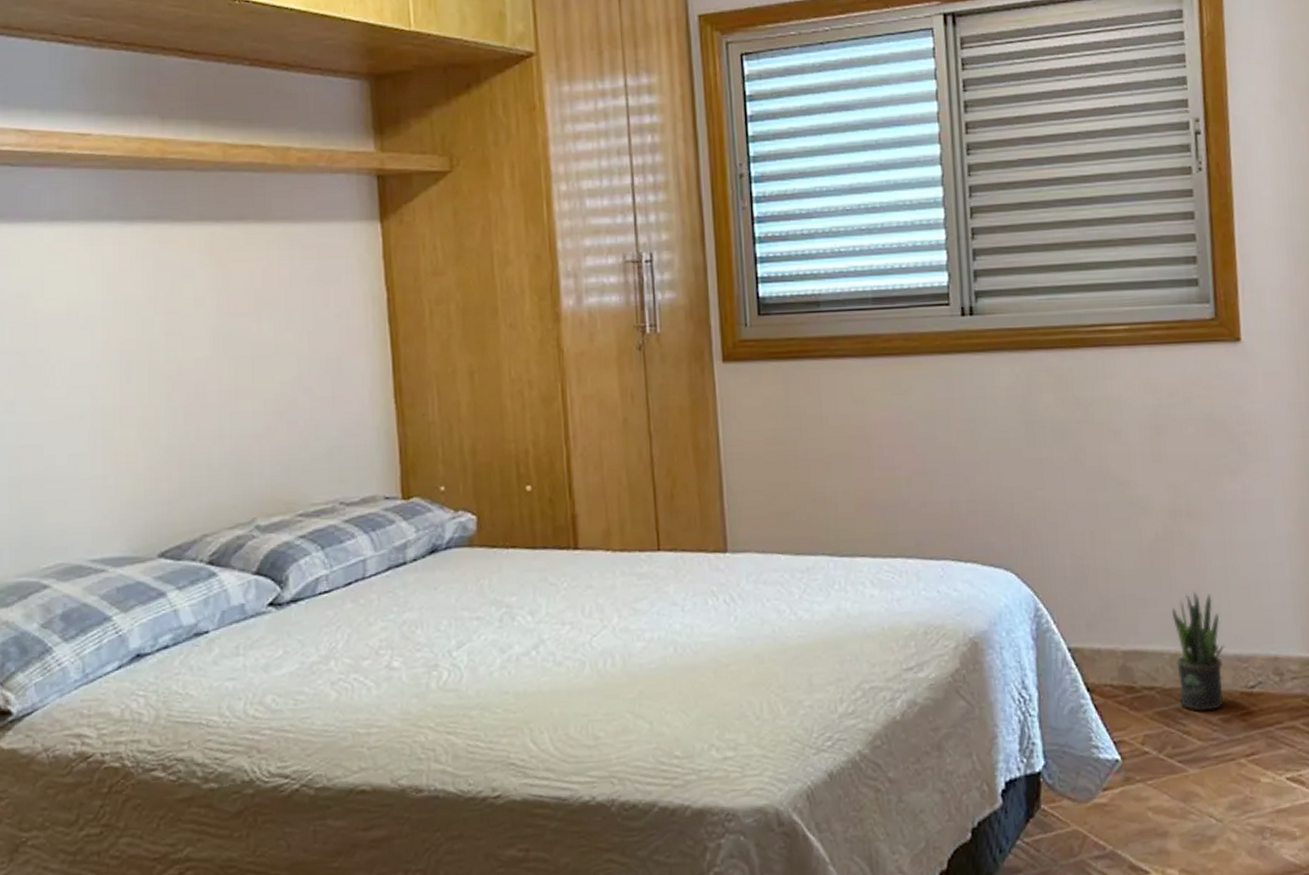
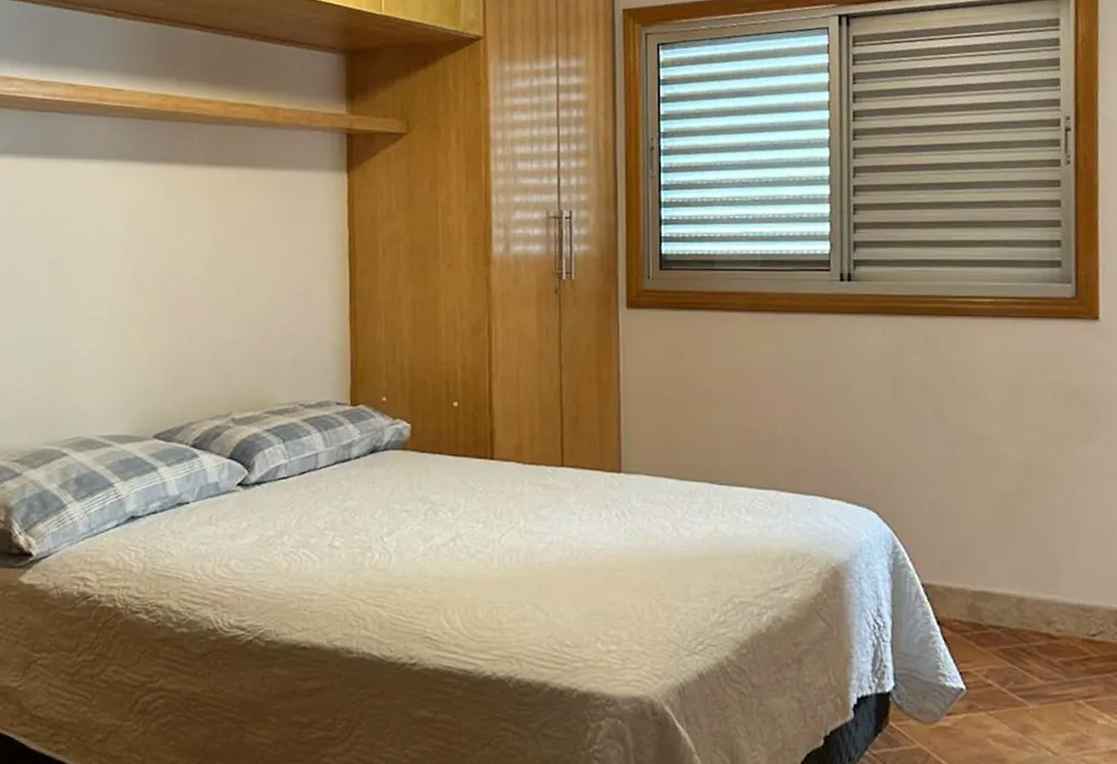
potted plant: present [1172,591,1225,711] -> none [1021,543,1069,653]

